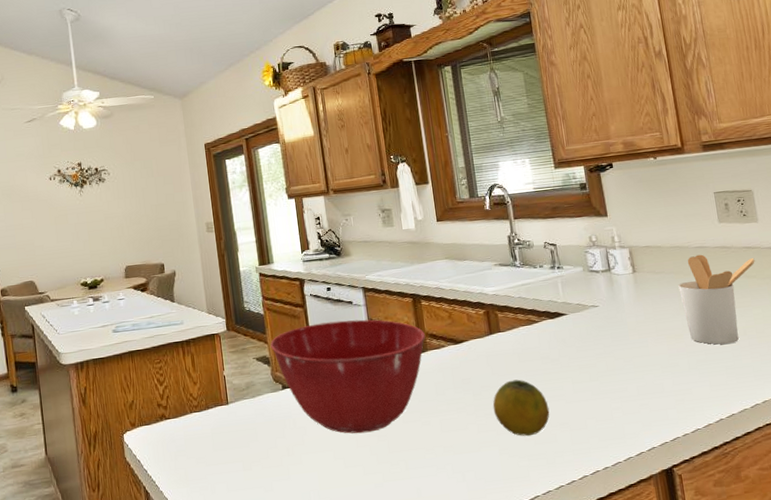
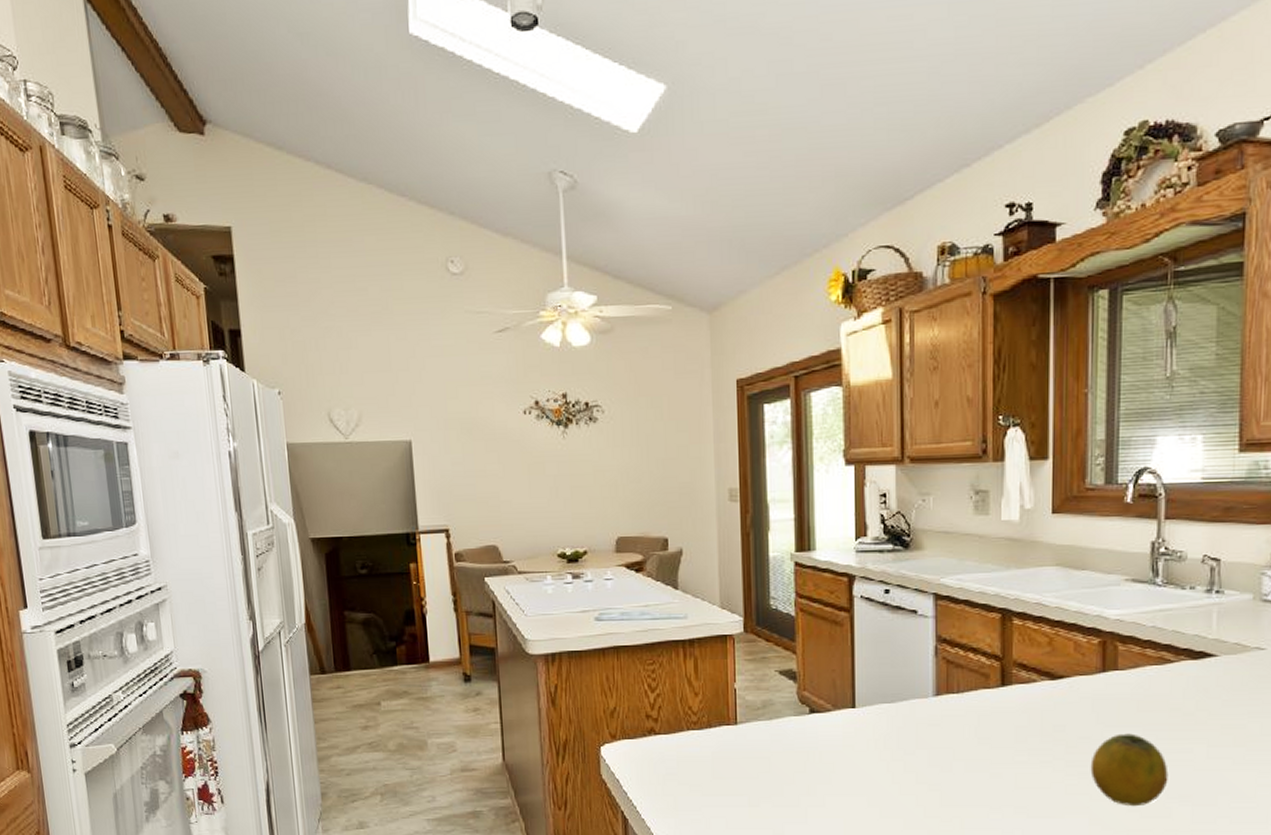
mixing bowl: present [270,319,426,434] -> none [800,634,1013,779]

